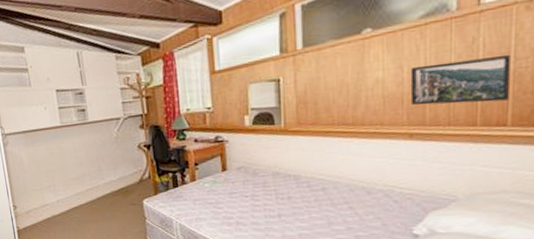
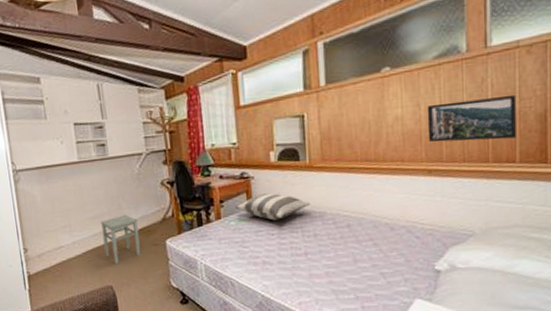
stool: none [81,176,120,222] -> present [100,215,141,265]
pillow: none [209,156,284,183] -> present [234,193,310,221]

